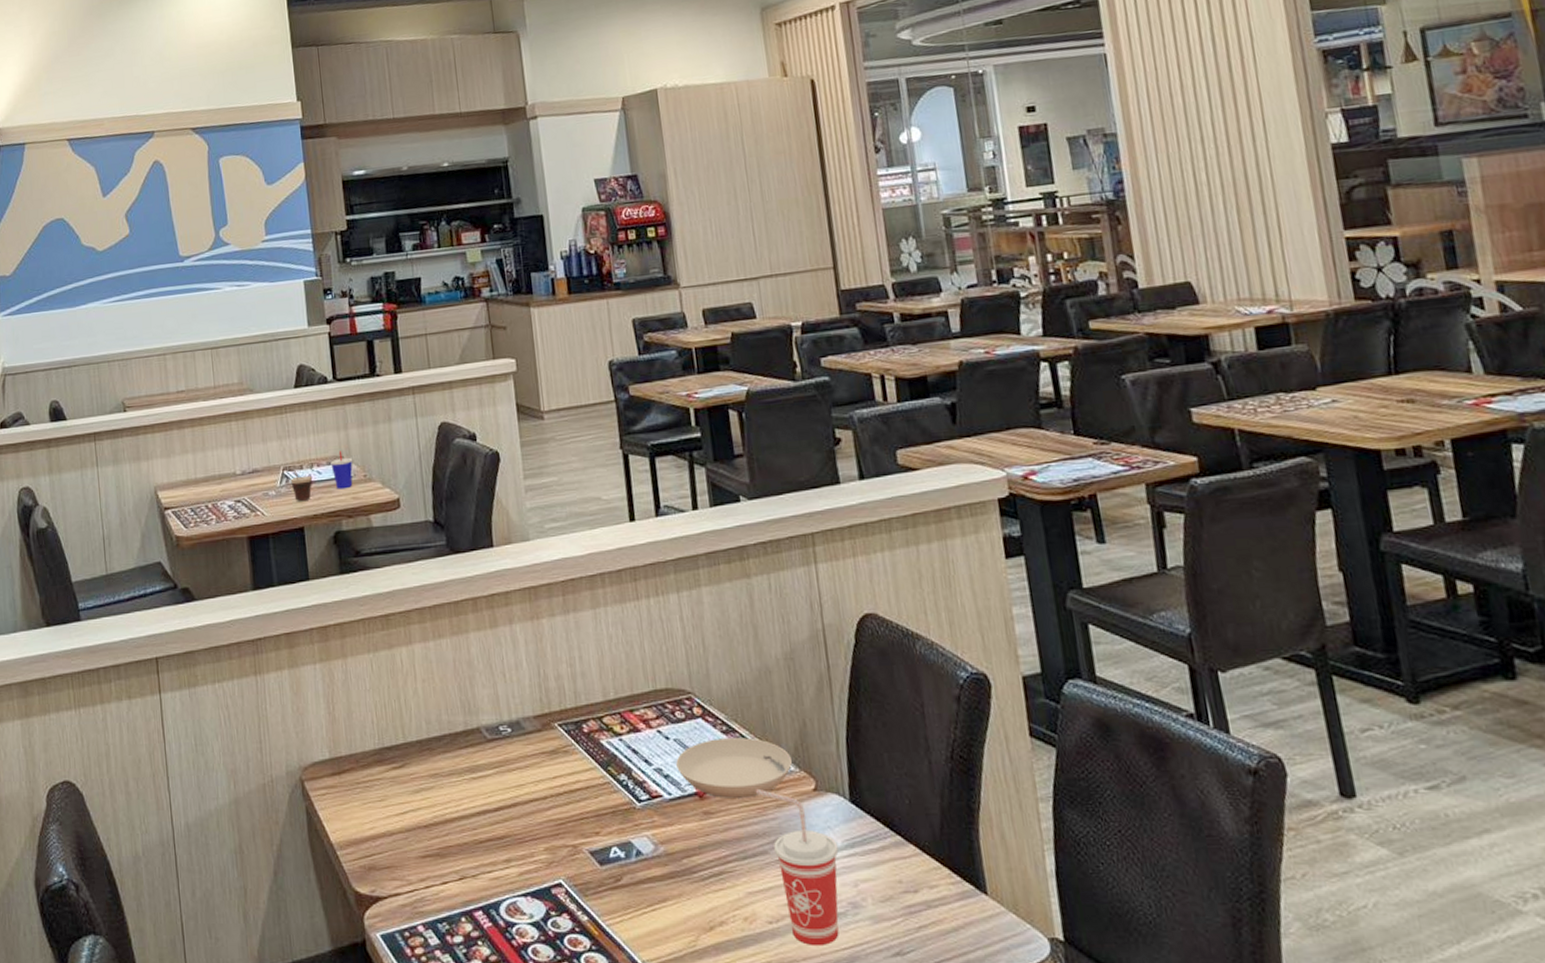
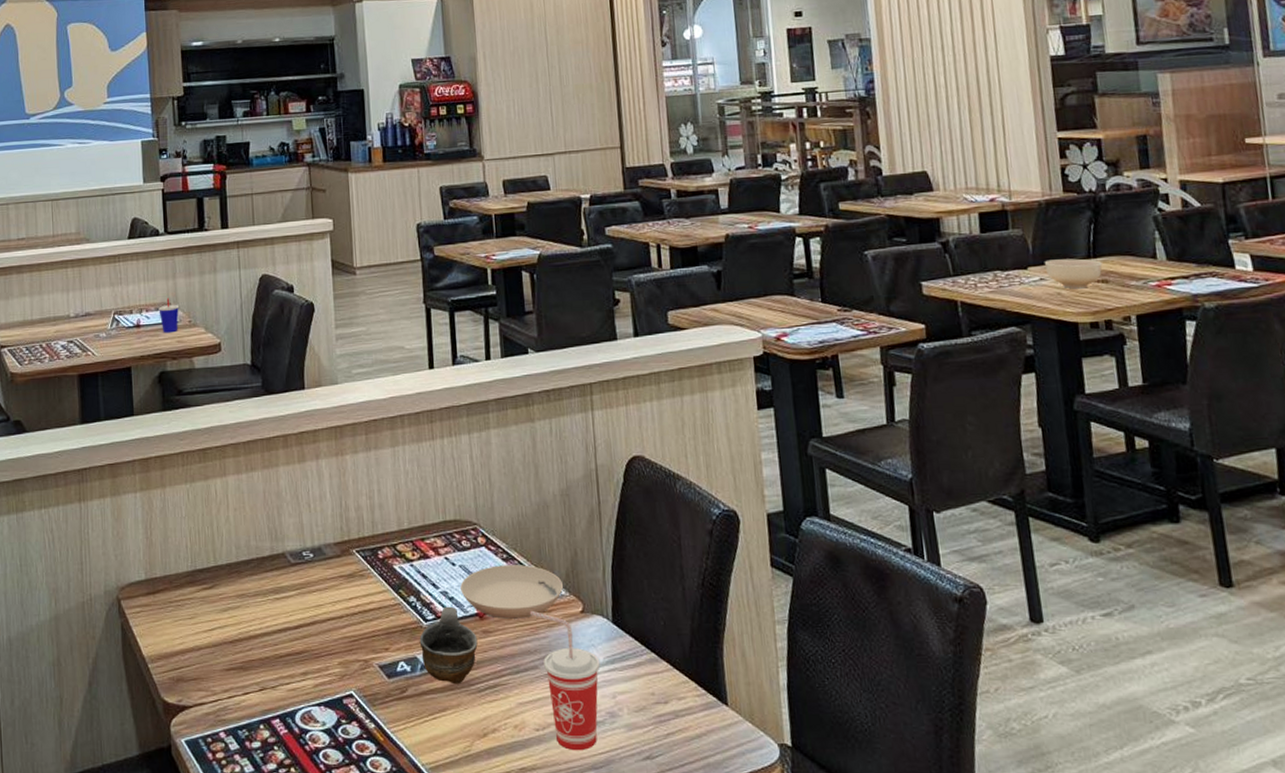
cup: present [289,468,312,501] -> none [120,313,141,343]
cup: none [632,785,699,872] -> present [419,606,478,685]
bowl: none [1335,375,1407,411] -> present [1044,258,1103,289]

